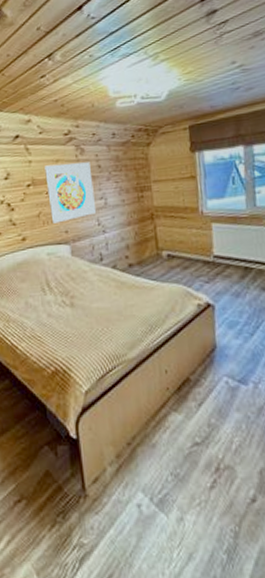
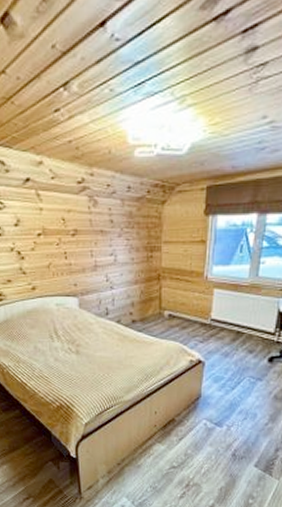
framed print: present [45,162,97,224] -> none [56,214,106,276]

